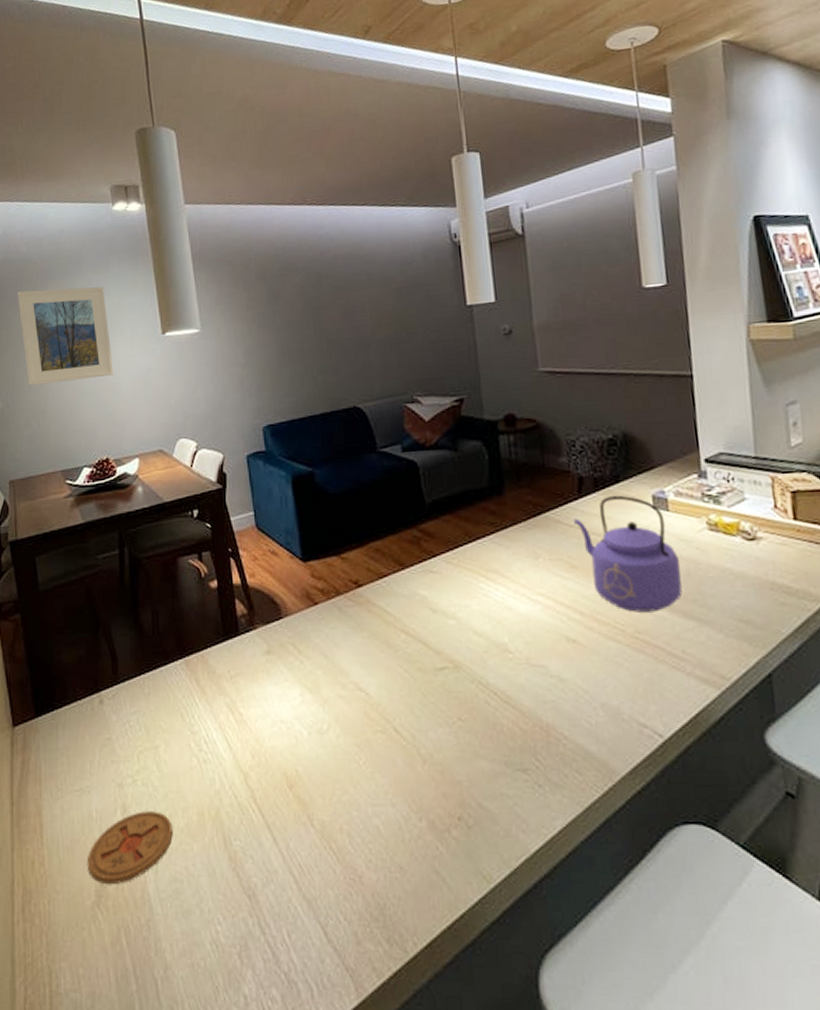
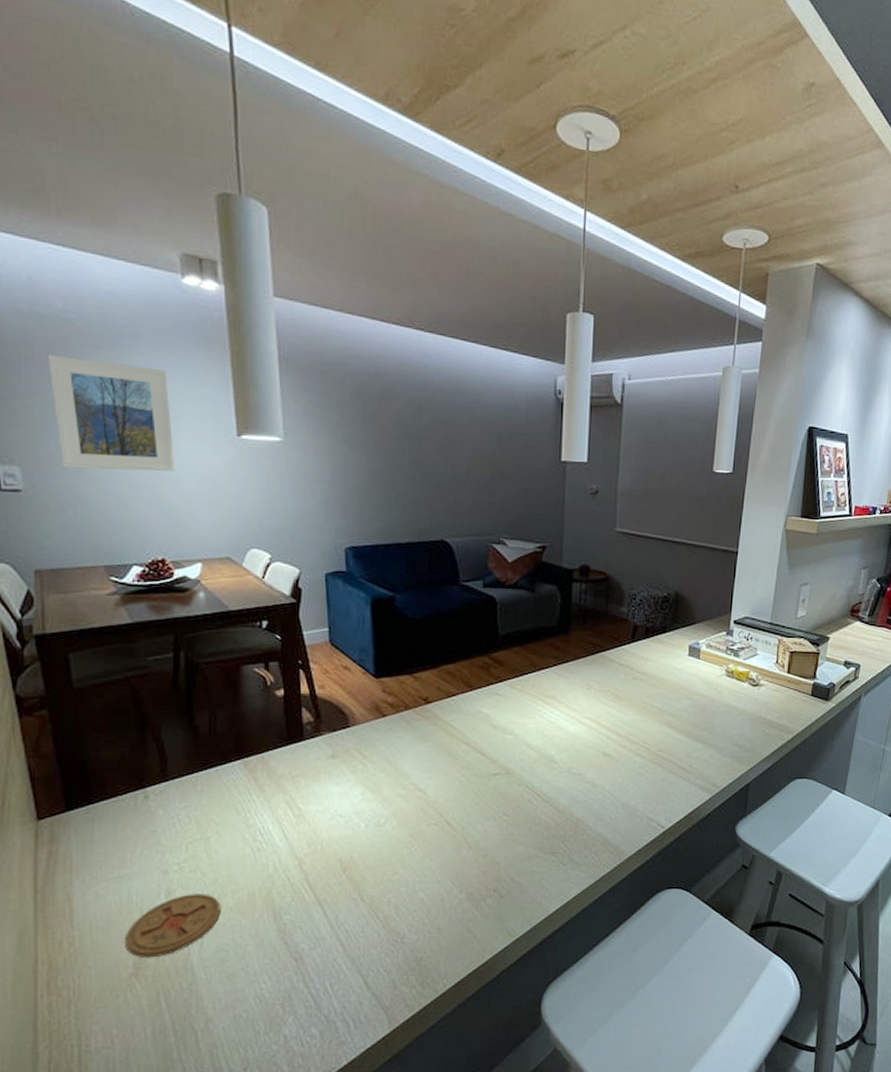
kettle: present [574,495,683,613] -> none [624,642,701,736]

